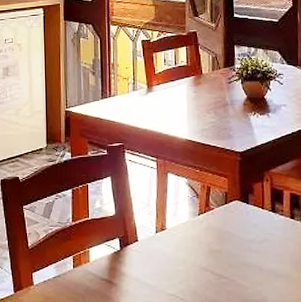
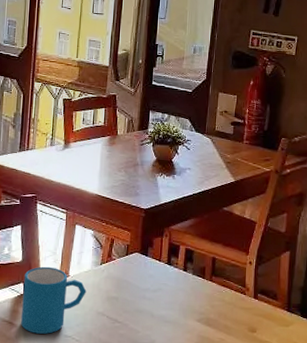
mug: none [119,219,186,293] -> present [21,266,87,334]

